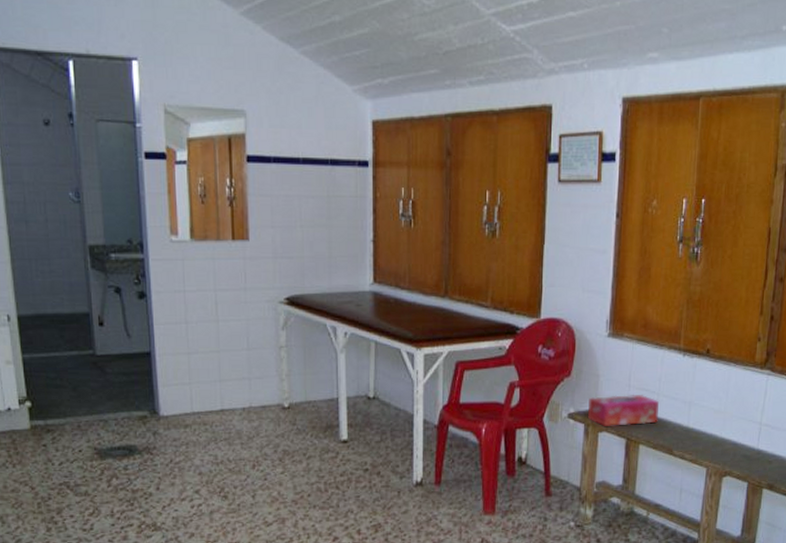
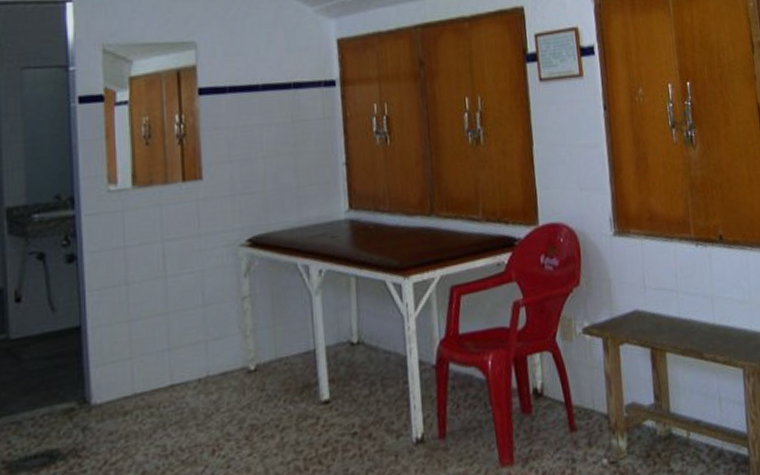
tissue box: present [587,395,659,426] -> none [603,295,683,338]

